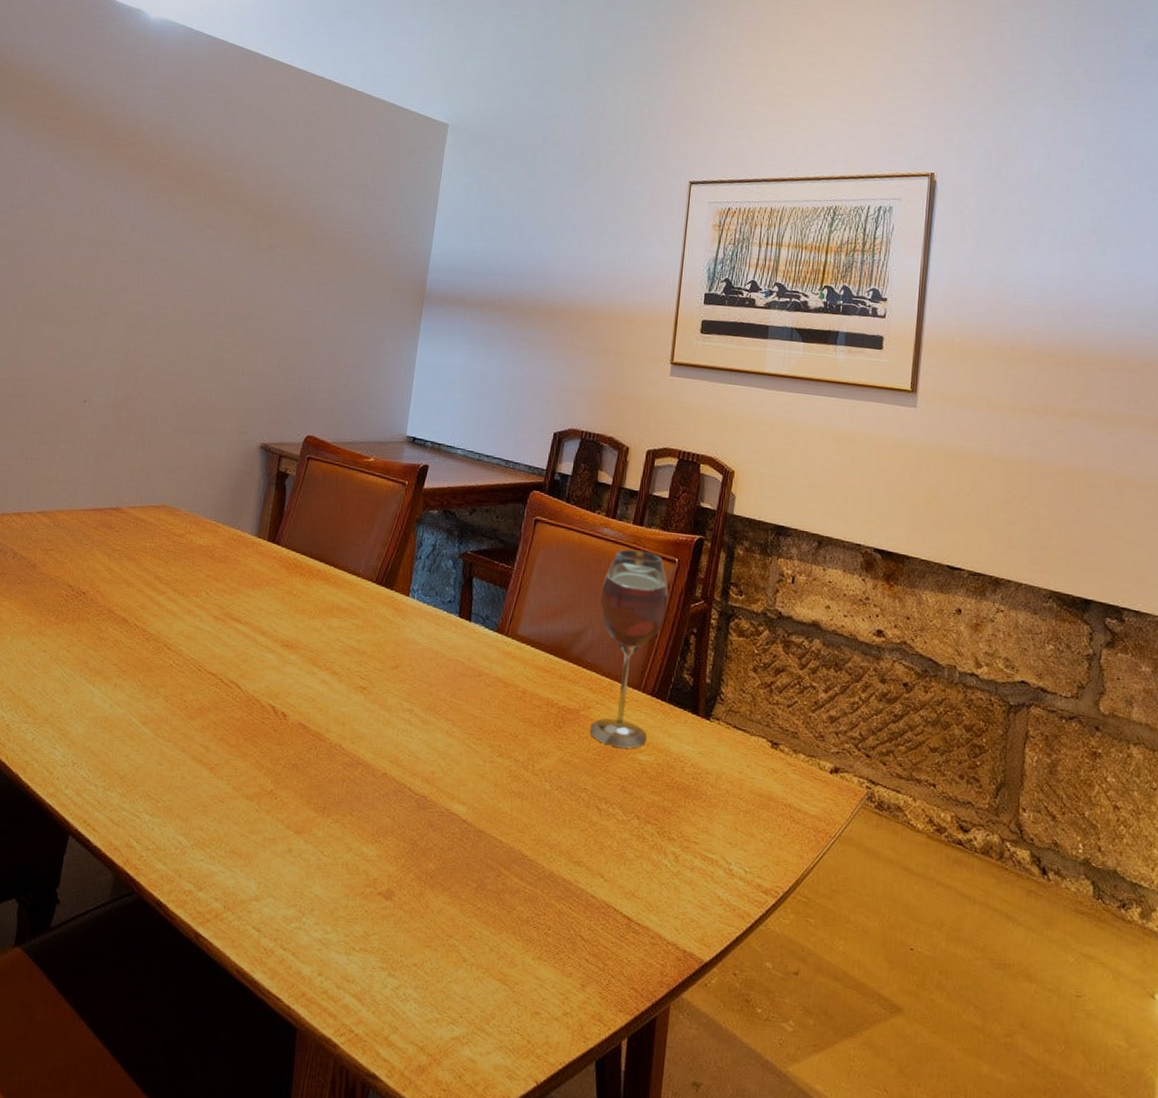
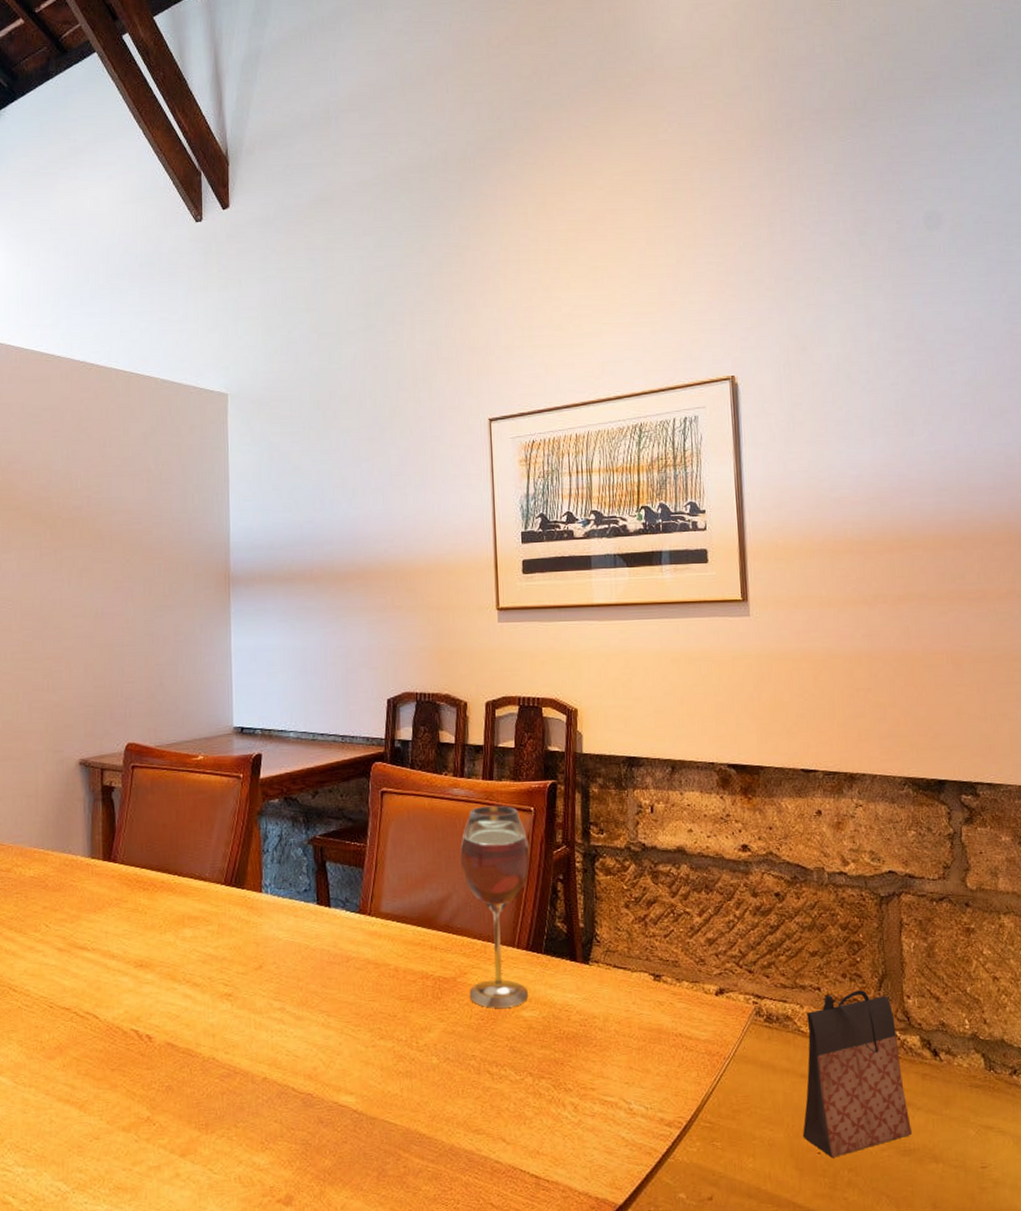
bag: none [897,792,1009,957] -> present [802,990,912,1157]

